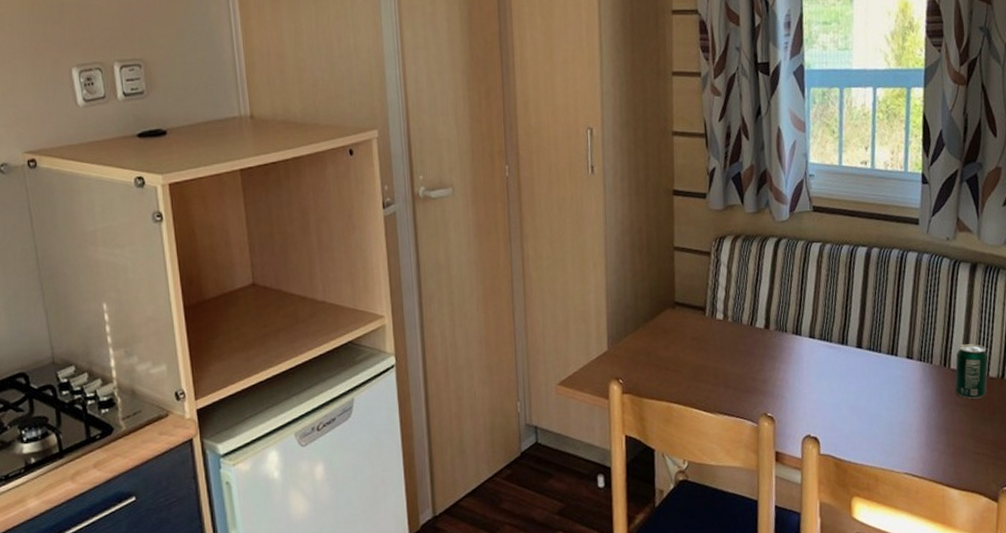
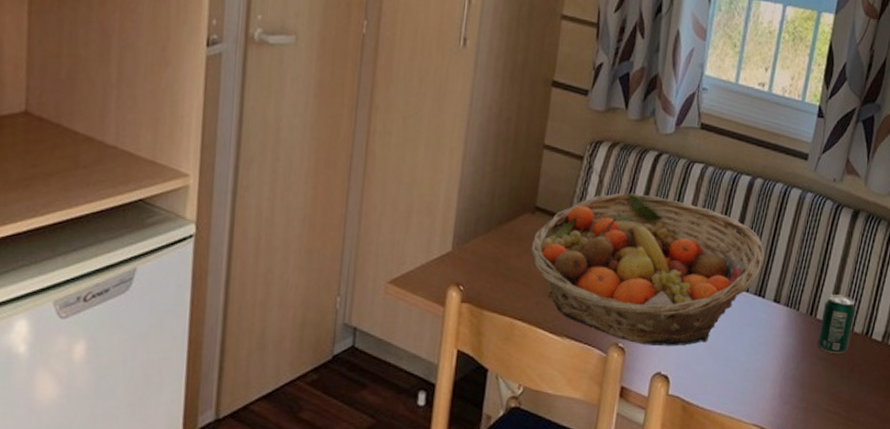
fruit basket: none [675,278,892,412] -> present [529,192,765,346]

